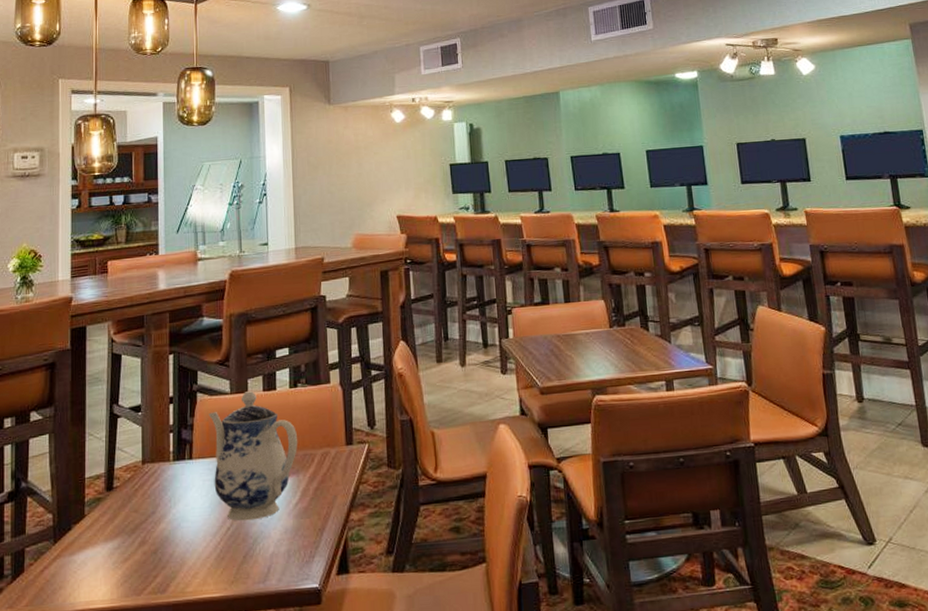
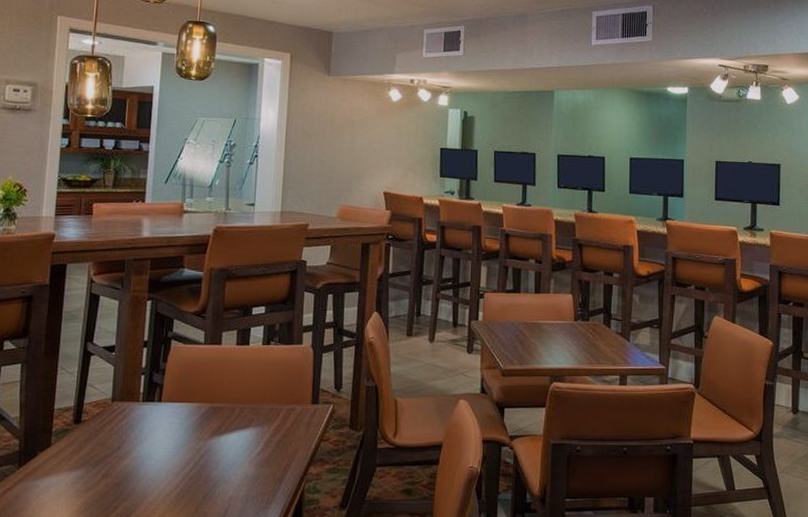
teapot: present [208,391,298,521] -> none [180,344,266,465]

